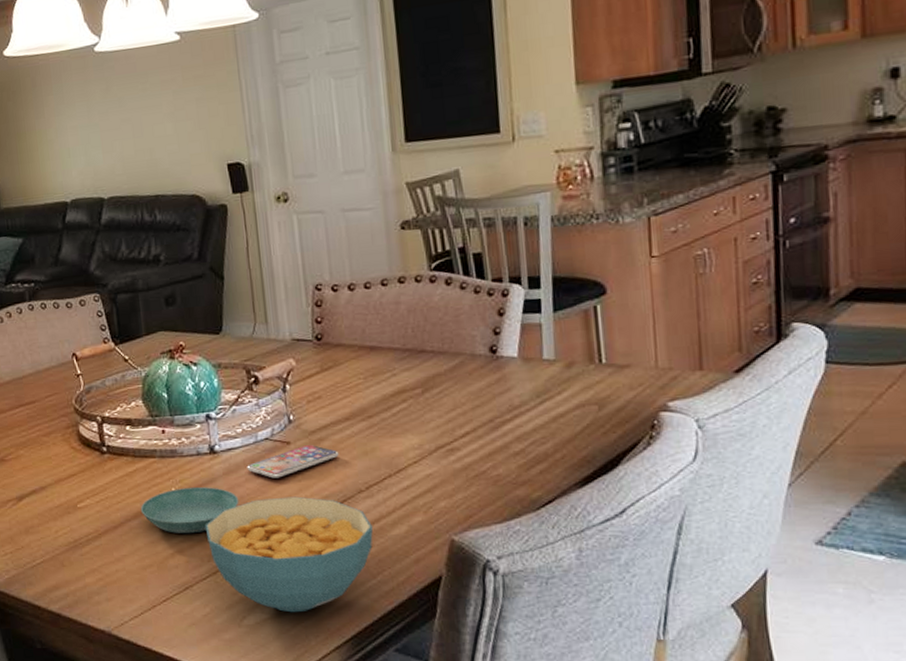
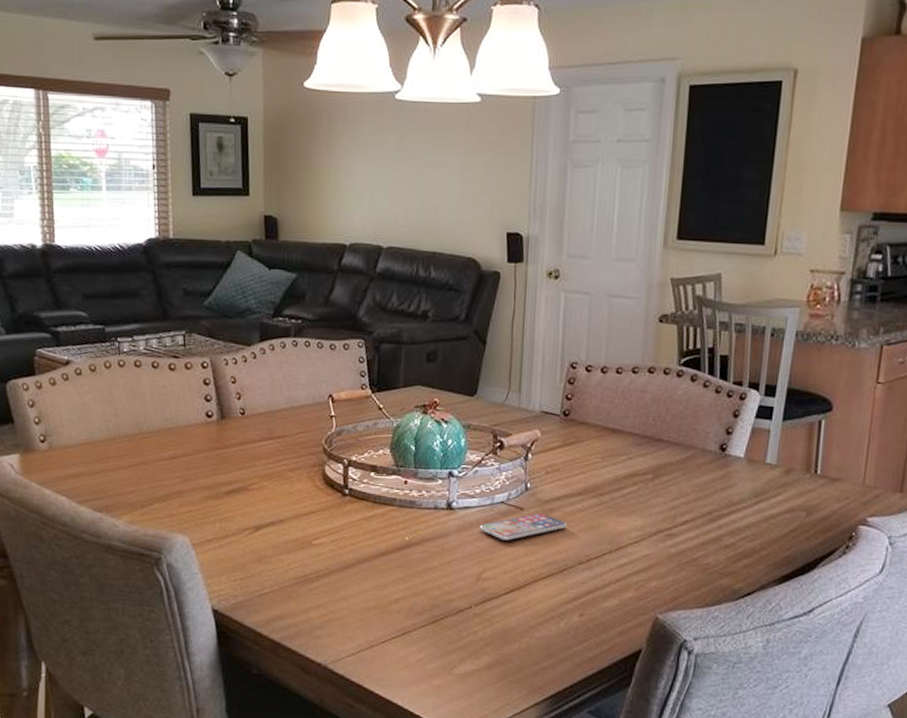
saucer: present [140,486,239,534] -> none [372,538,467,582]
cereal bowl: present [205,496,373,613] -> none [431,558,586,668]

